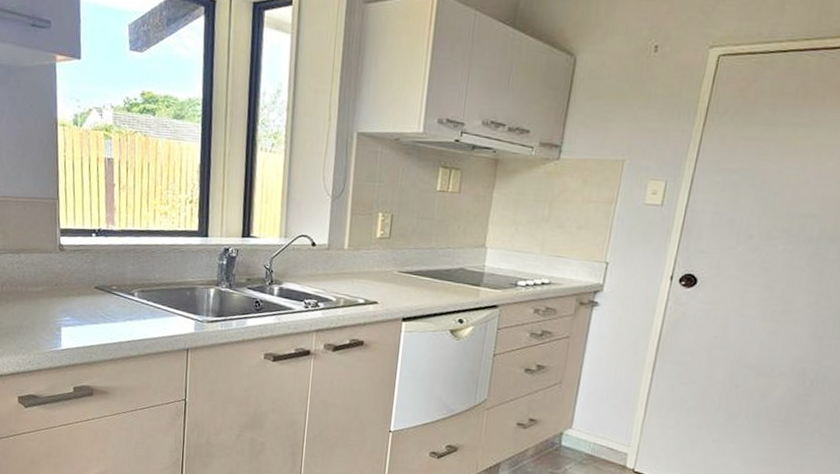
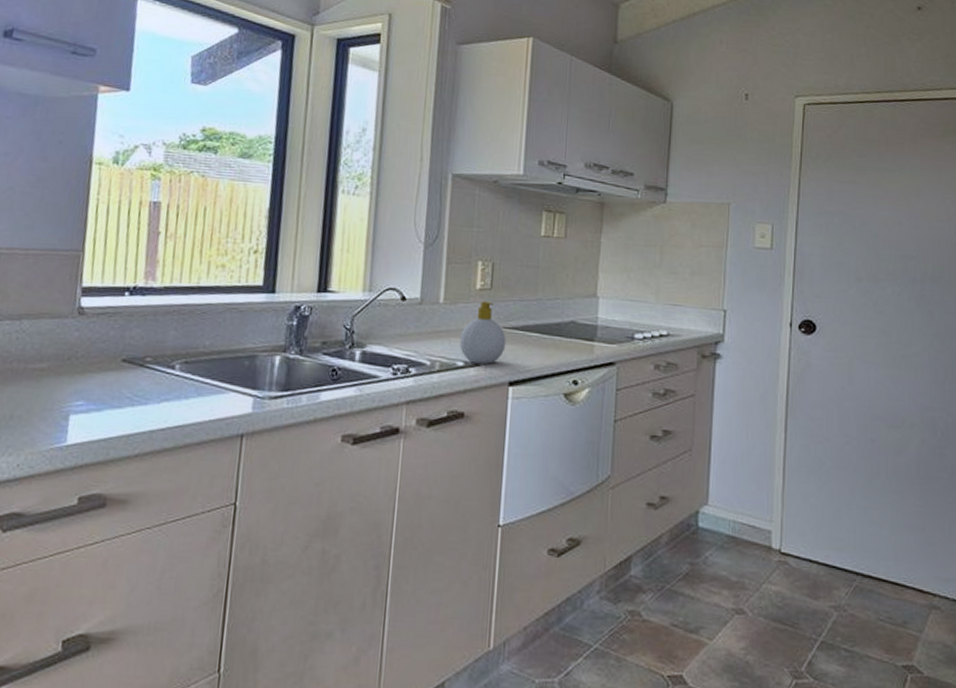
soap bottle: none [361,248,402,302] -> present [459,300,506,364]

